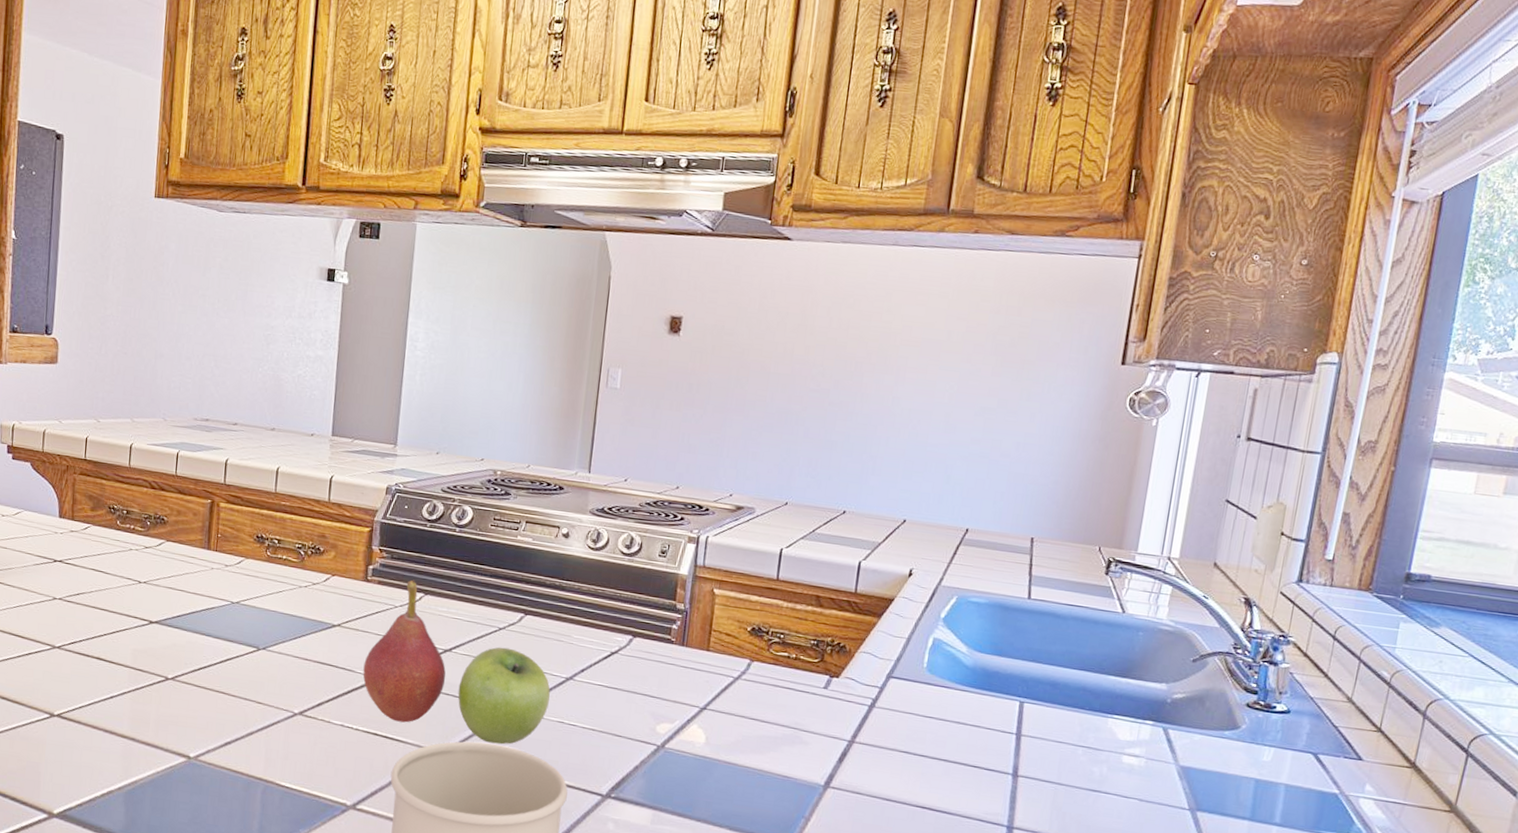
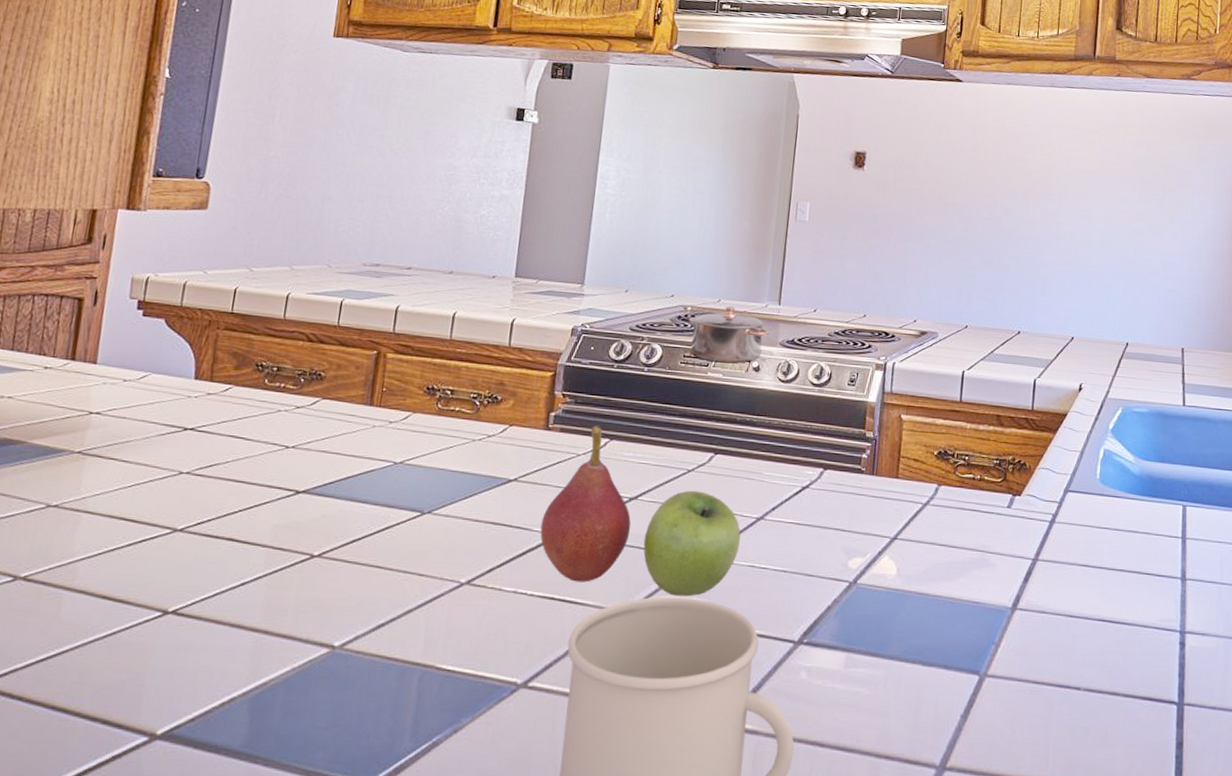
cooking pot: none [499,471,580,529] -> present [689,306,770,363]

